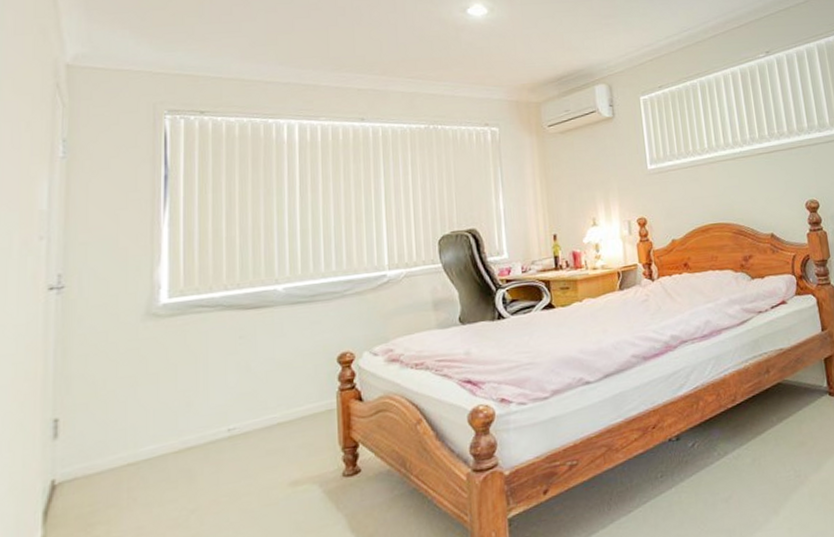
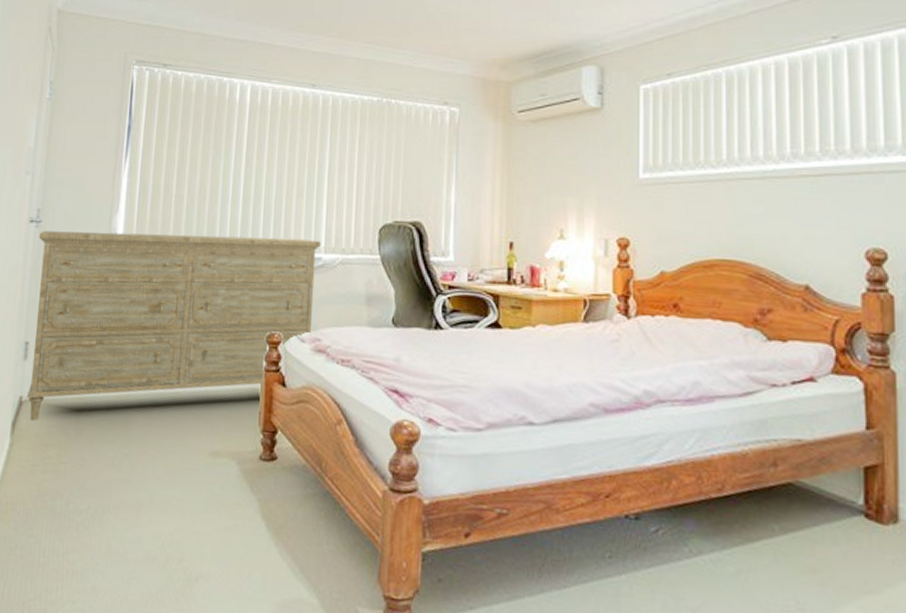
dresser: none [60,259,384,504] -> present [26,231,321,421]

